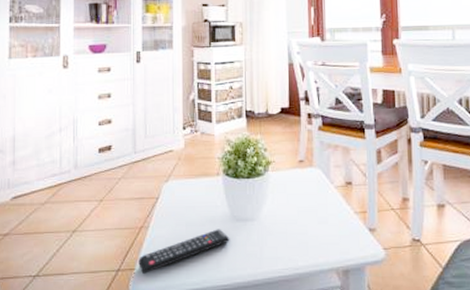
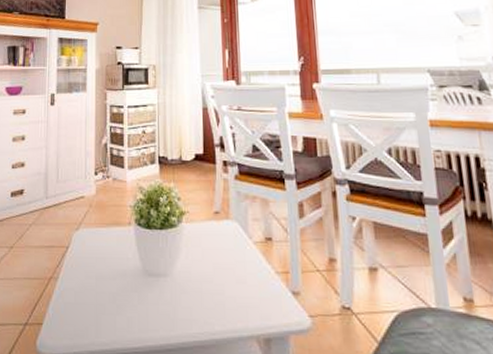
remote control: present [139,229,230,274] -> none [47,284,142,330]

